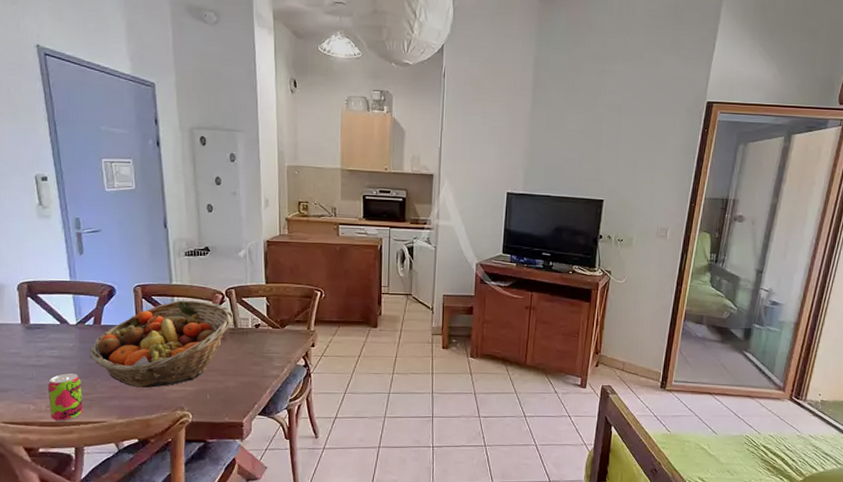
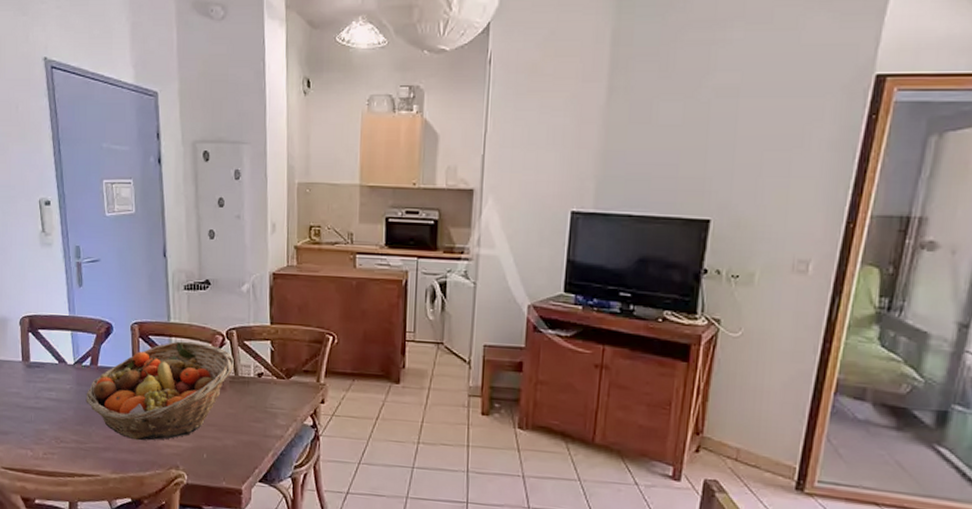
beverage can: present [48,373,82,422] -> none [45,418,78,472]

